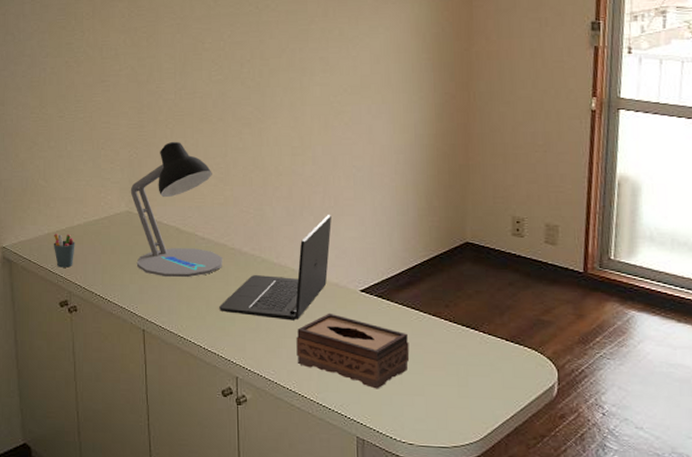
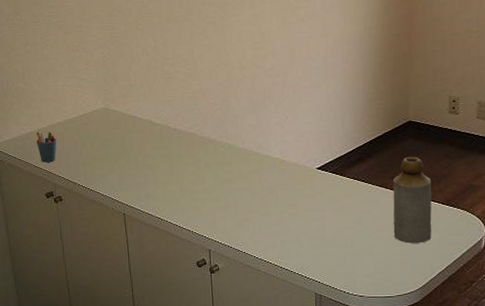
desk lamp: present [130,141,223,278] -> none [105,41,194,166]
laptop: present [219,214,332,321] -> none [192,102,291,198]
tissue box: present [296,313,410,389] -> none [261,189,360,252]
bottle: none [447,282,494,385] -> present [392,156,432,244]

